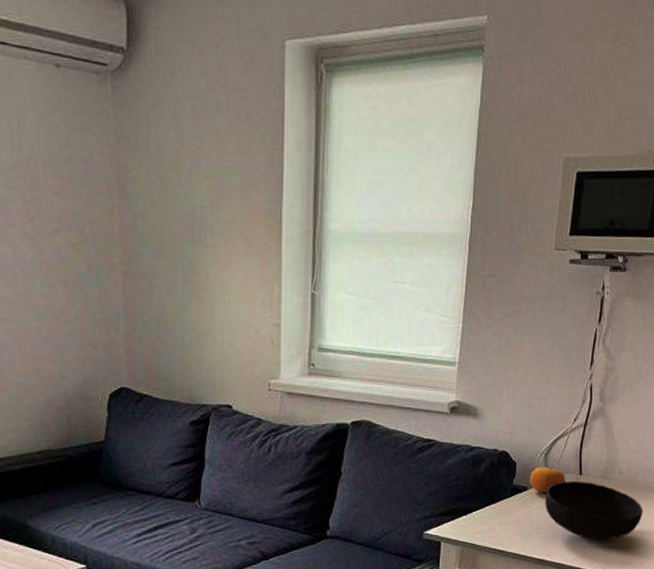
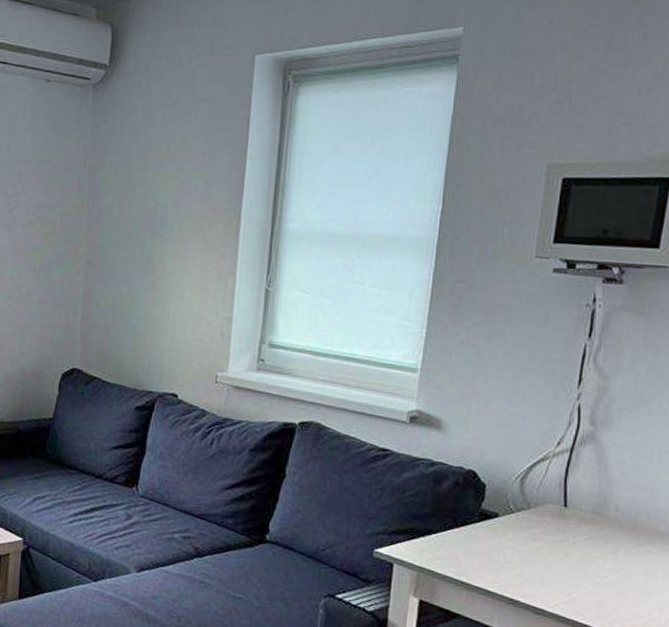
fruit: present [530,466,566,492] -> none [502,492,547,523]
bowl: present [545,480,643,540] -> none [520,512,648,589]

